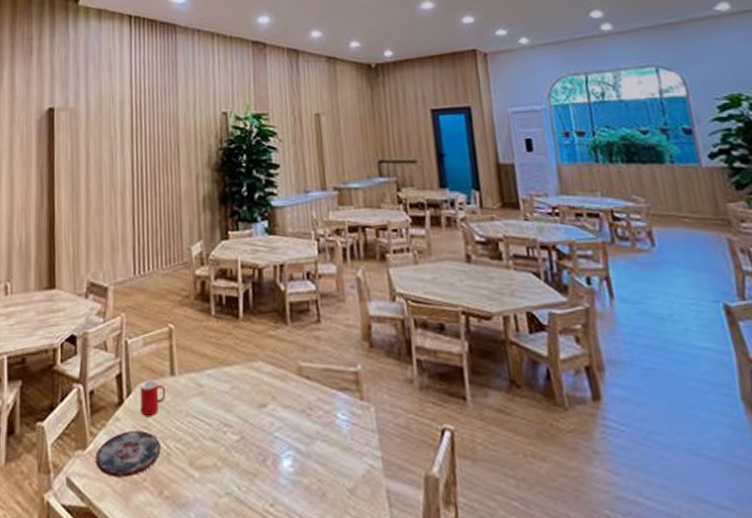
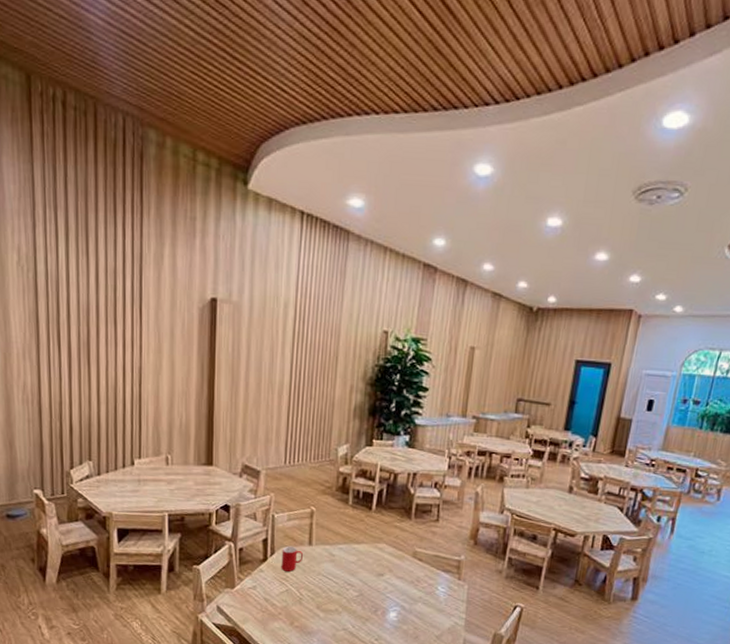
plate: present [95,431,161,477] -> none [241,580,295,611]

